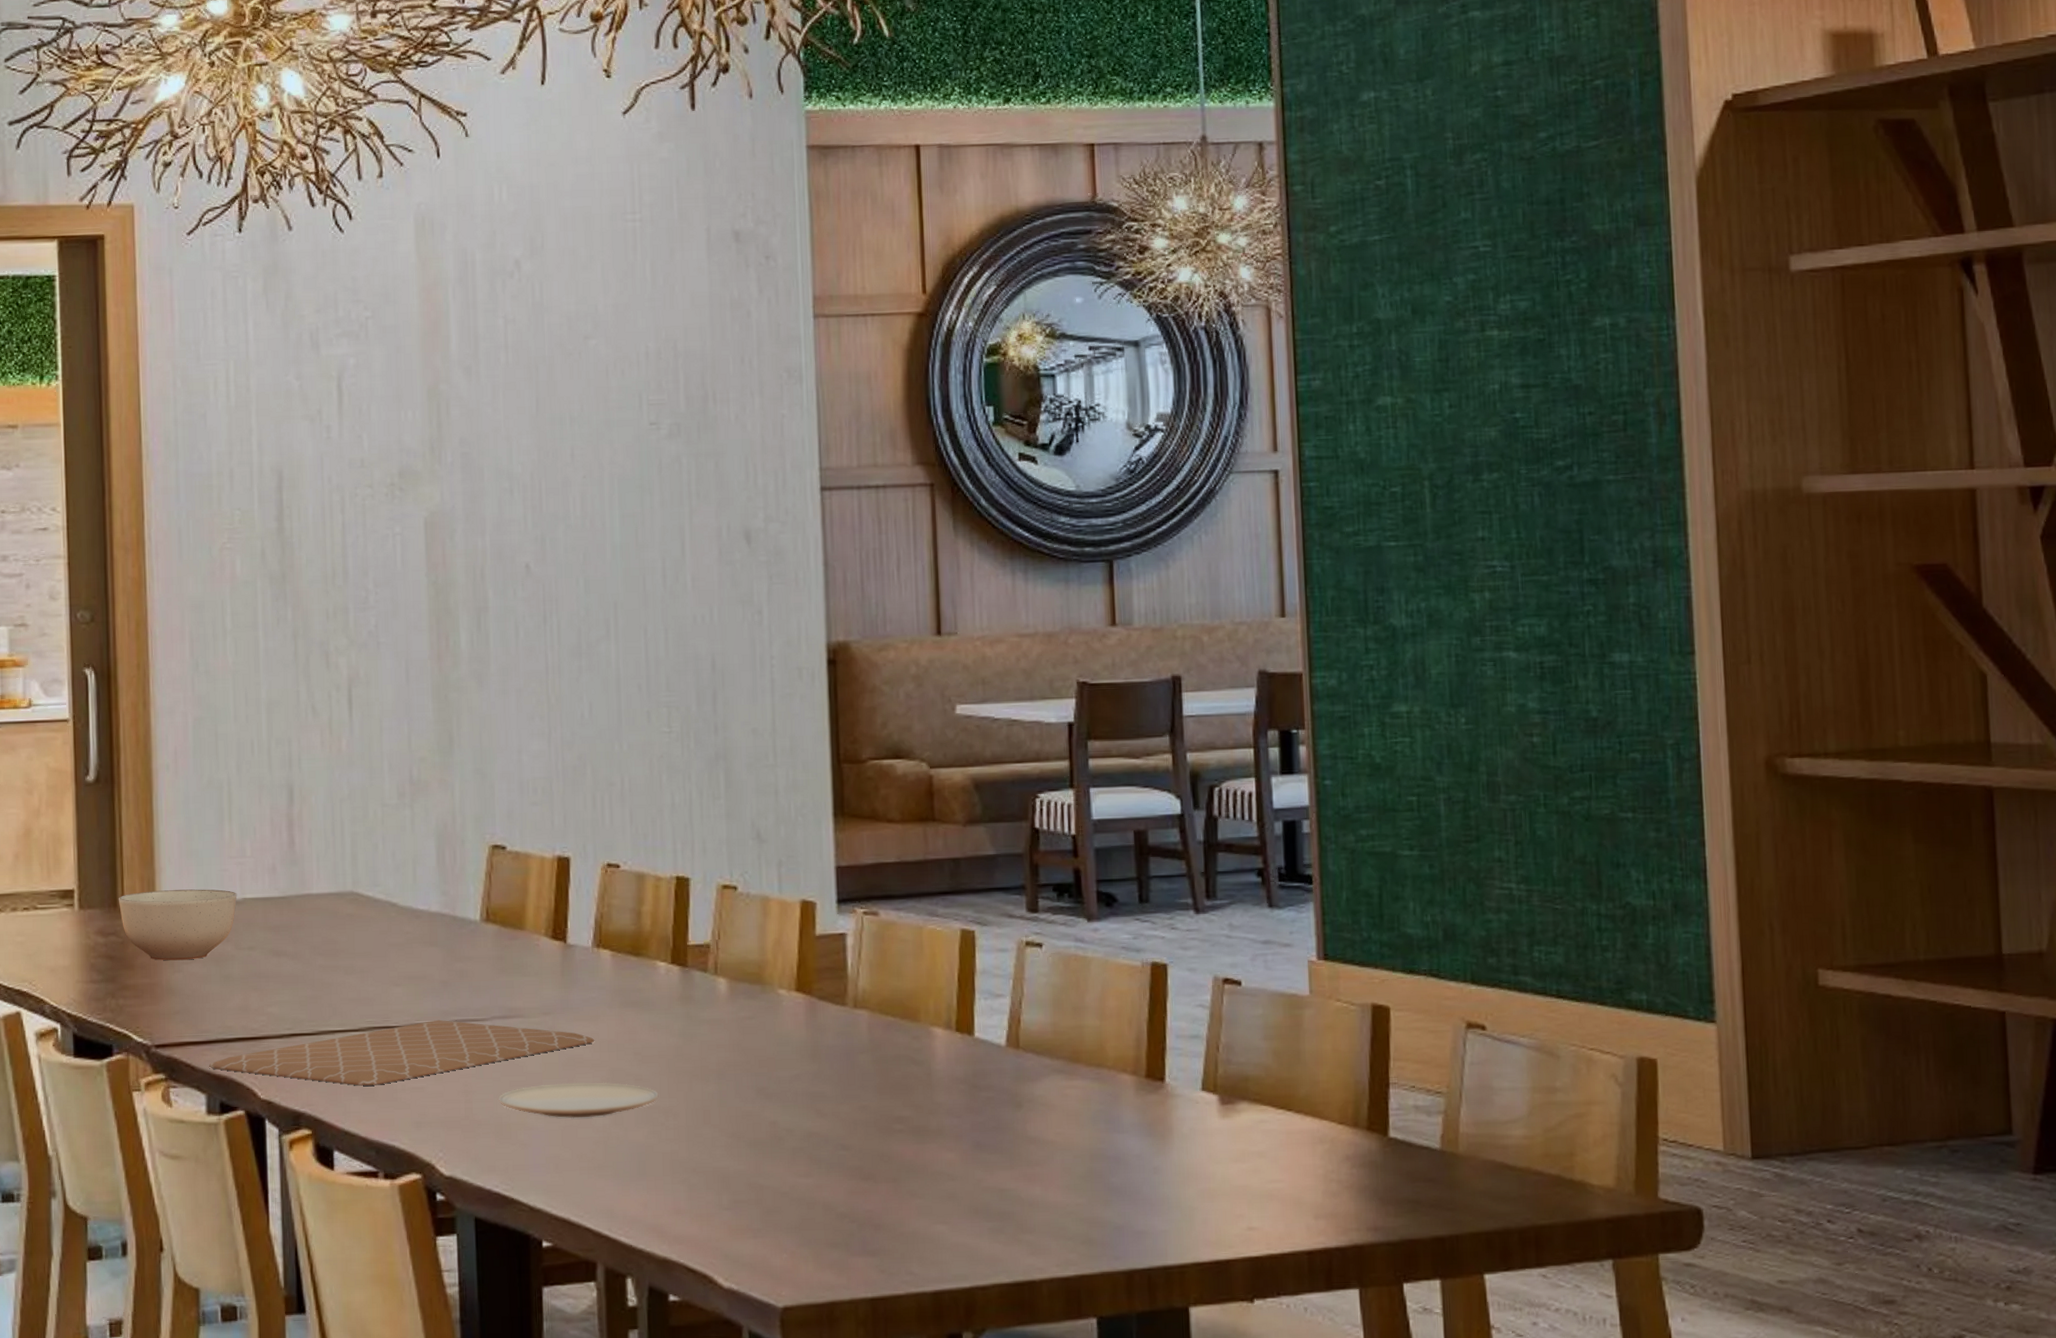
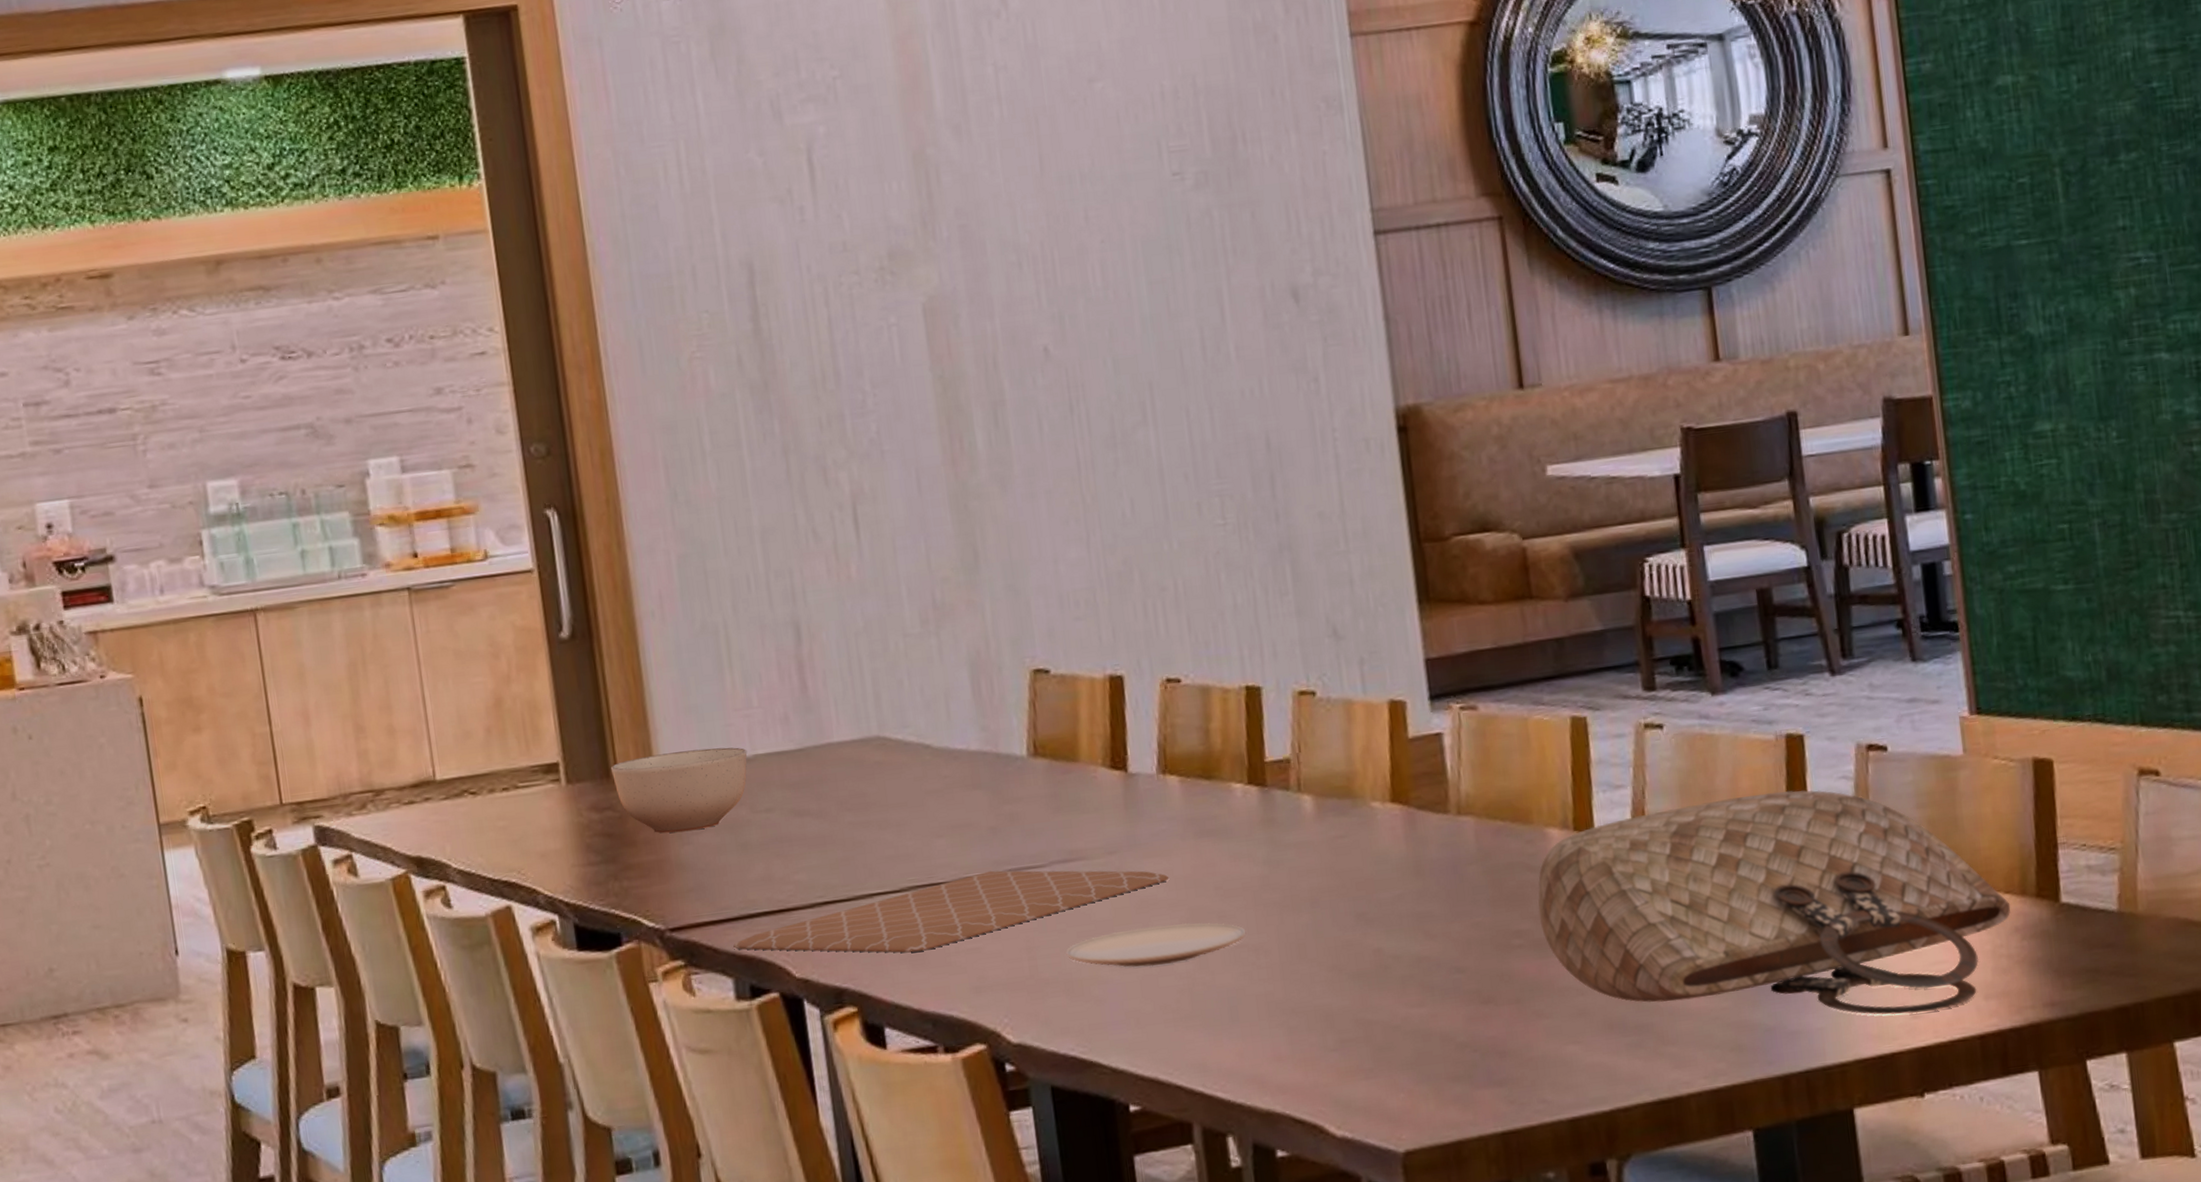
handbag: none [919,1013,1343,1226] -> present [1537,790,2011,1015]

